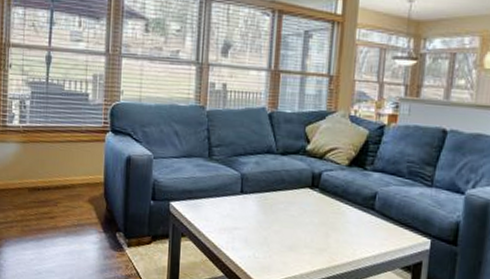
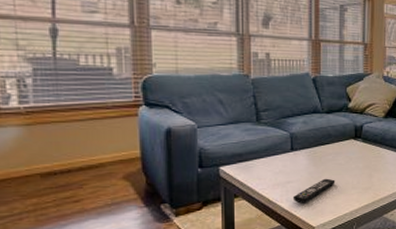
remote control: none [238,230,286,255] -> present [292,178,335,204]

